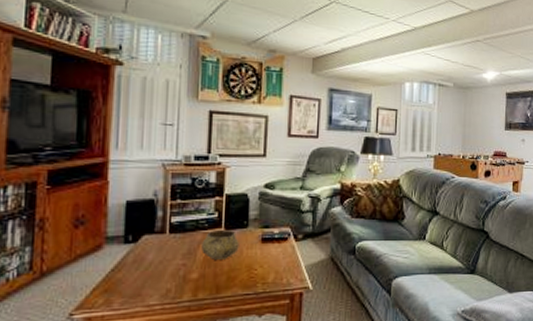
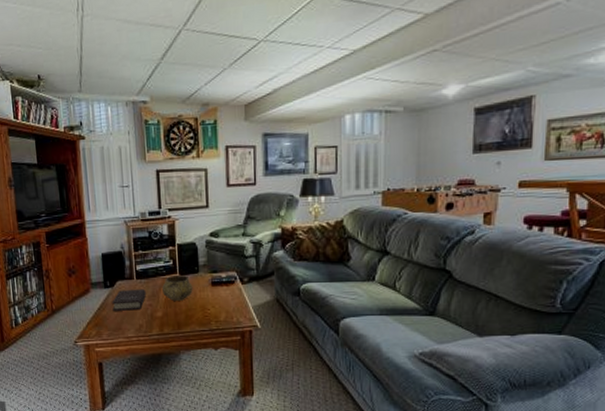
book: none [132,245,180,273] -> present [112,288,146,311]

